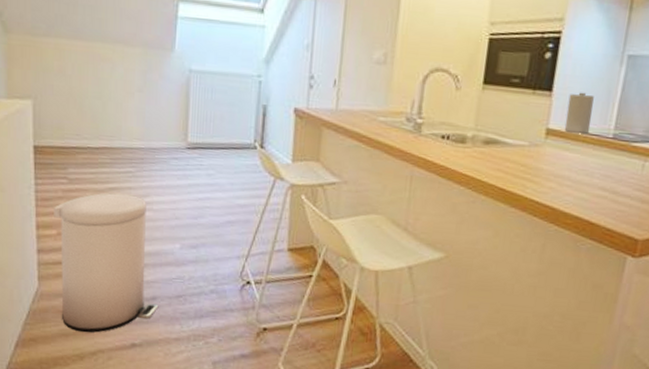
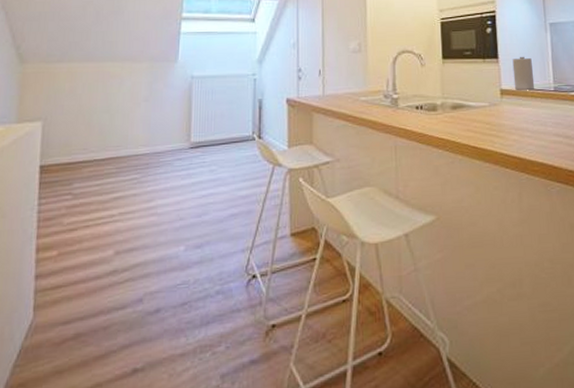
pedal bin: present [54,193,159,333] -> none [55,201,163,365]

